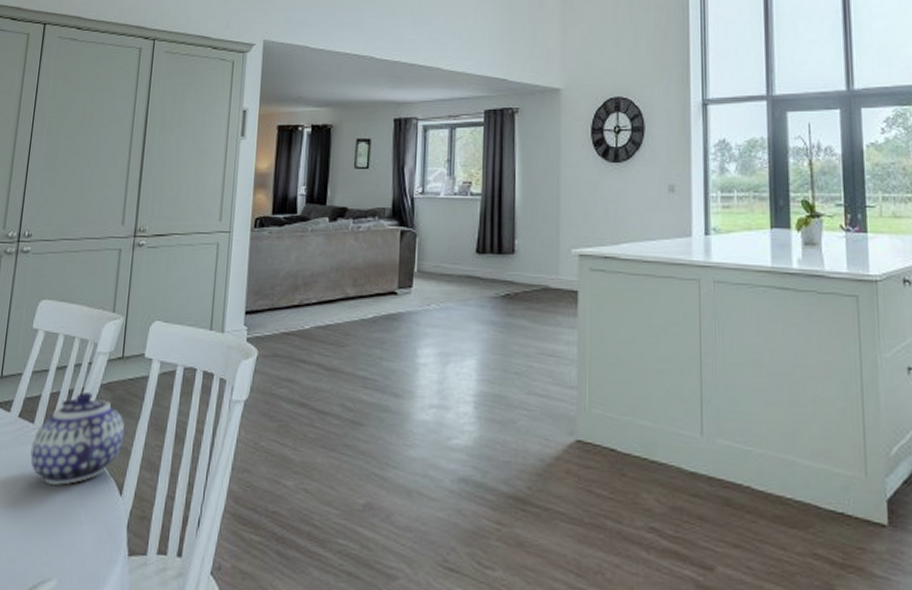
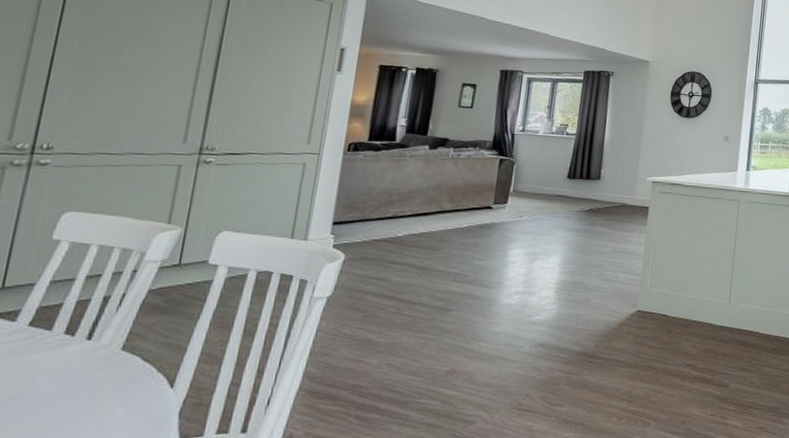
teapot: present [30,392,125,486] -> none [45,298,180,387]

